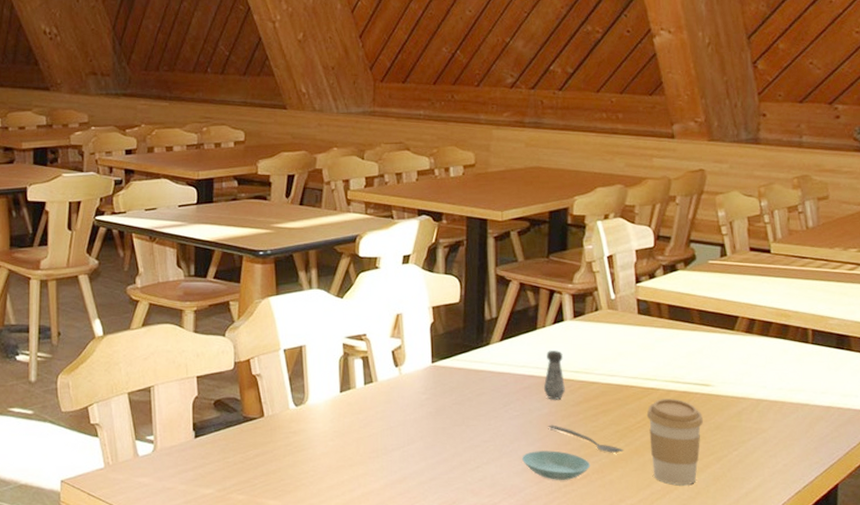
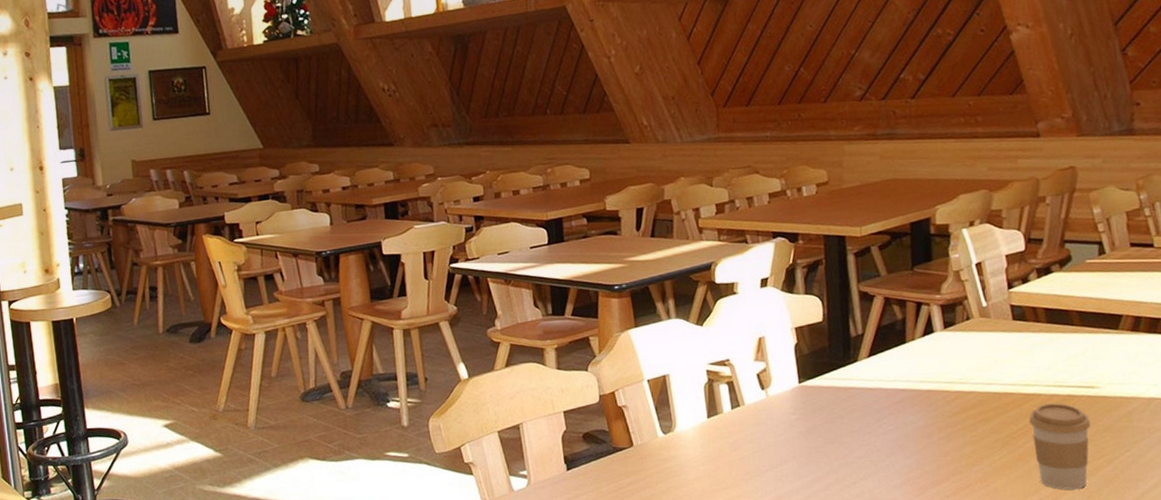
saucer: present [521,450,591,480] -> none [899,462,973,492]
salt shaker: present [543,349,565,400] -> none [917,362,940,412]
spoon: present [548,425,624,453] -> none [925,436,1007,461]

